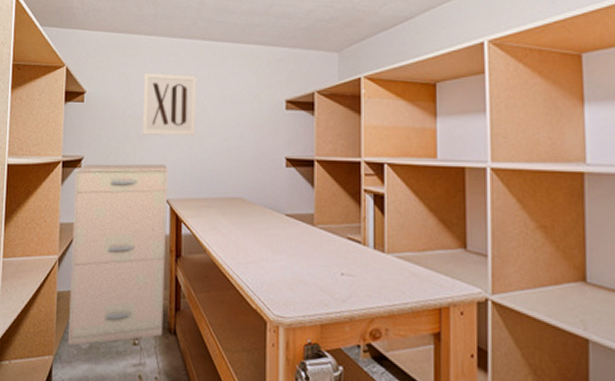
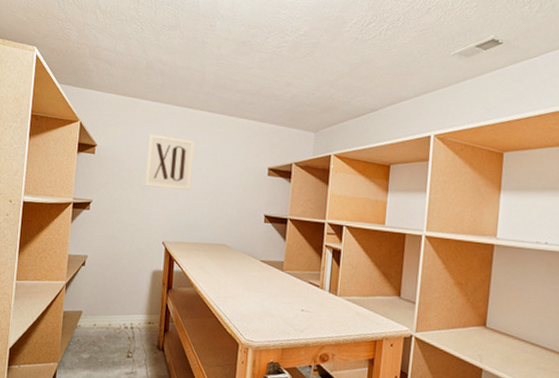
filing cabinet: present [68,164,169,346] -> none [71,207,166,356]

